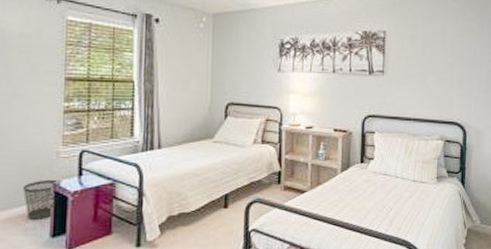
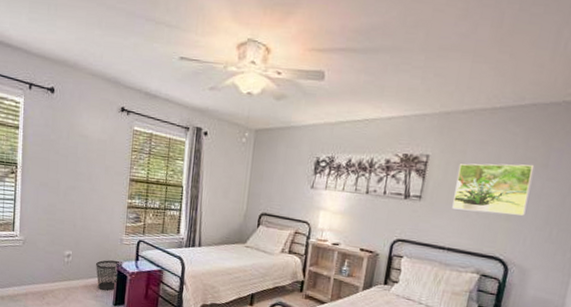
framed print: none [412,35,473,82] -> present [452,163,535,216]

